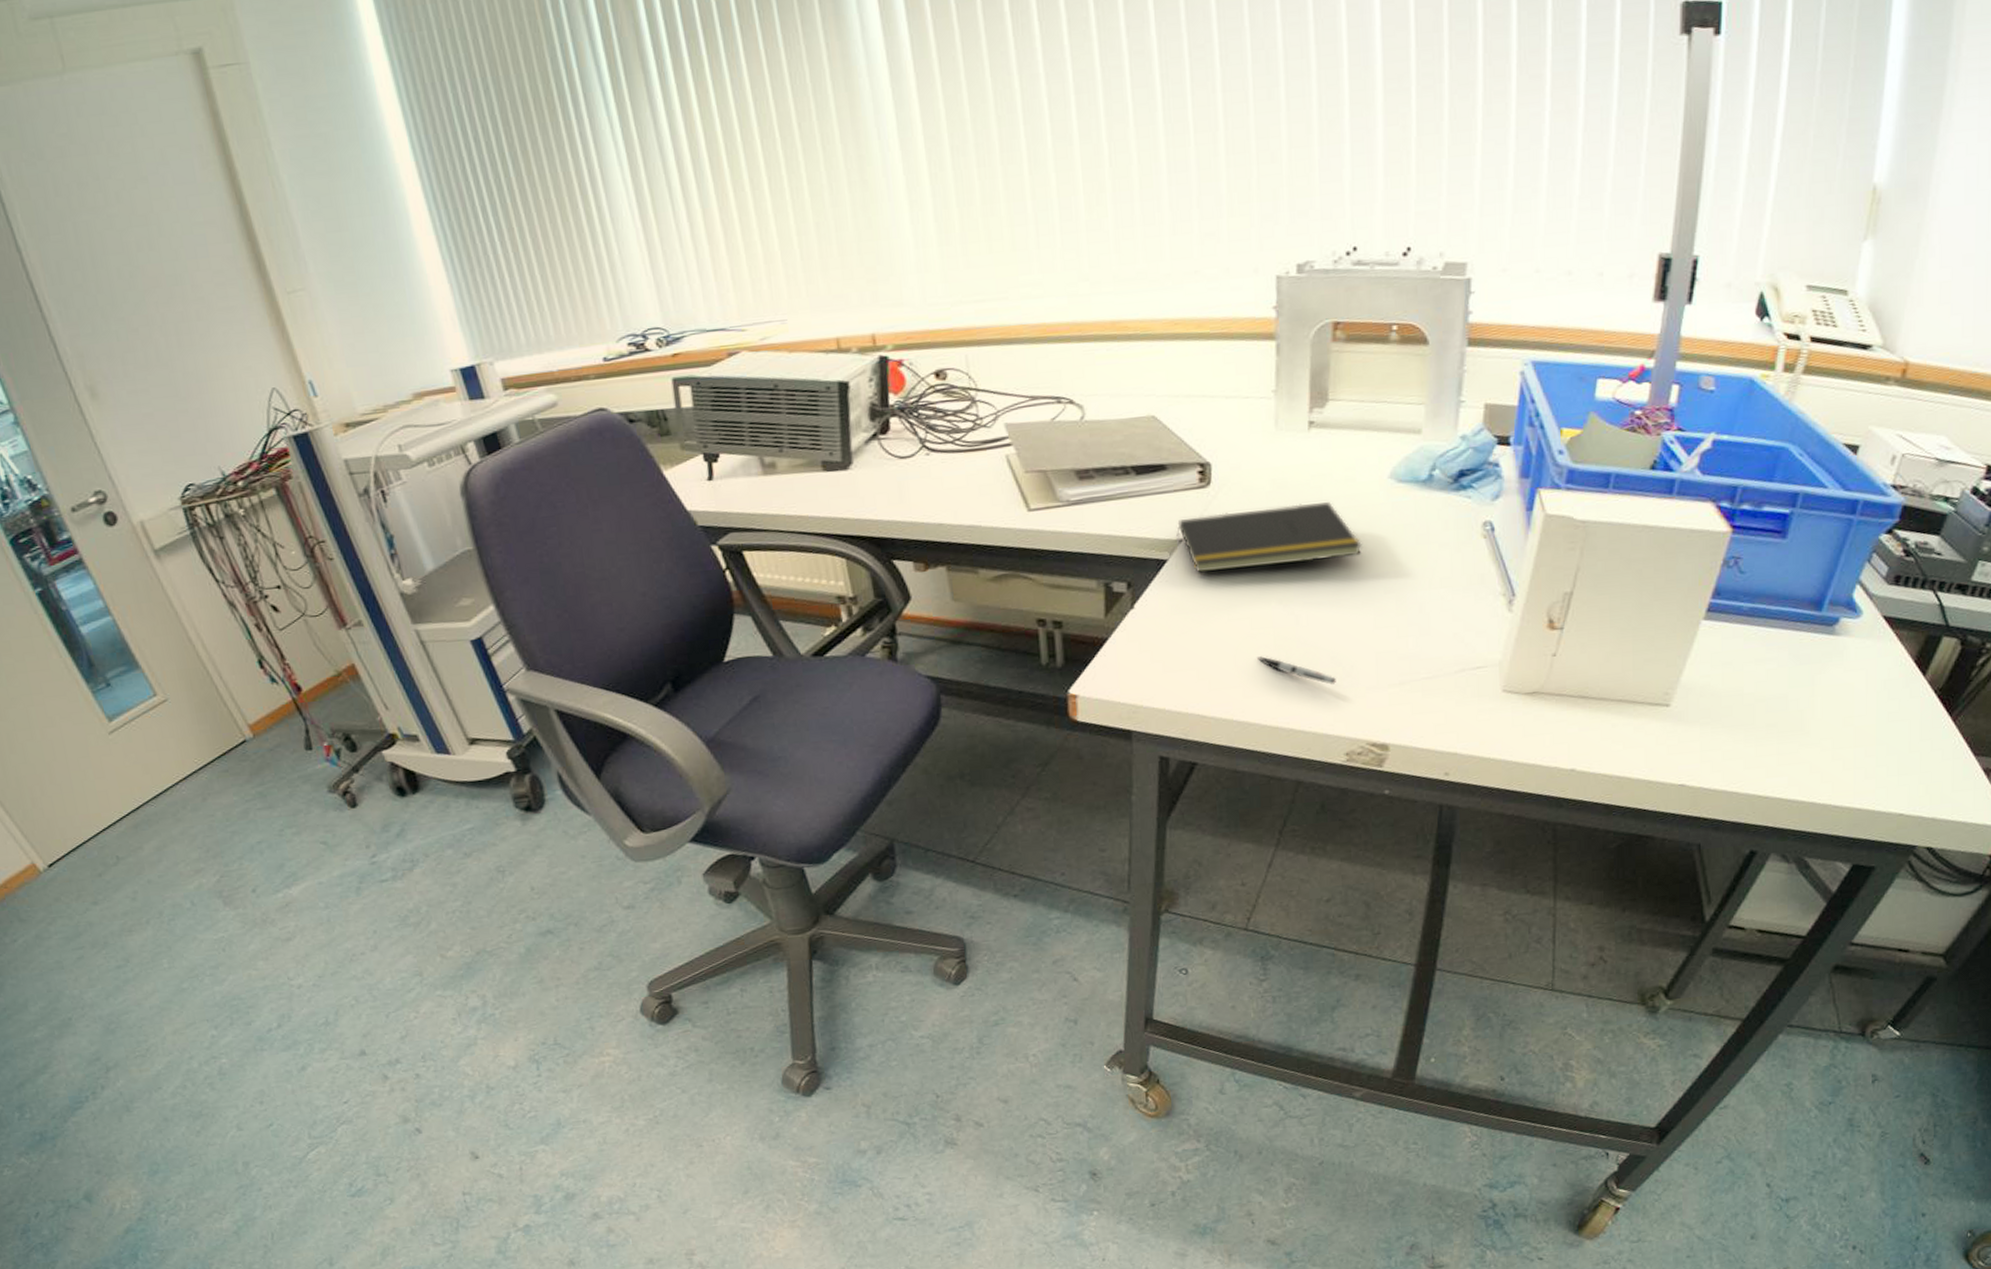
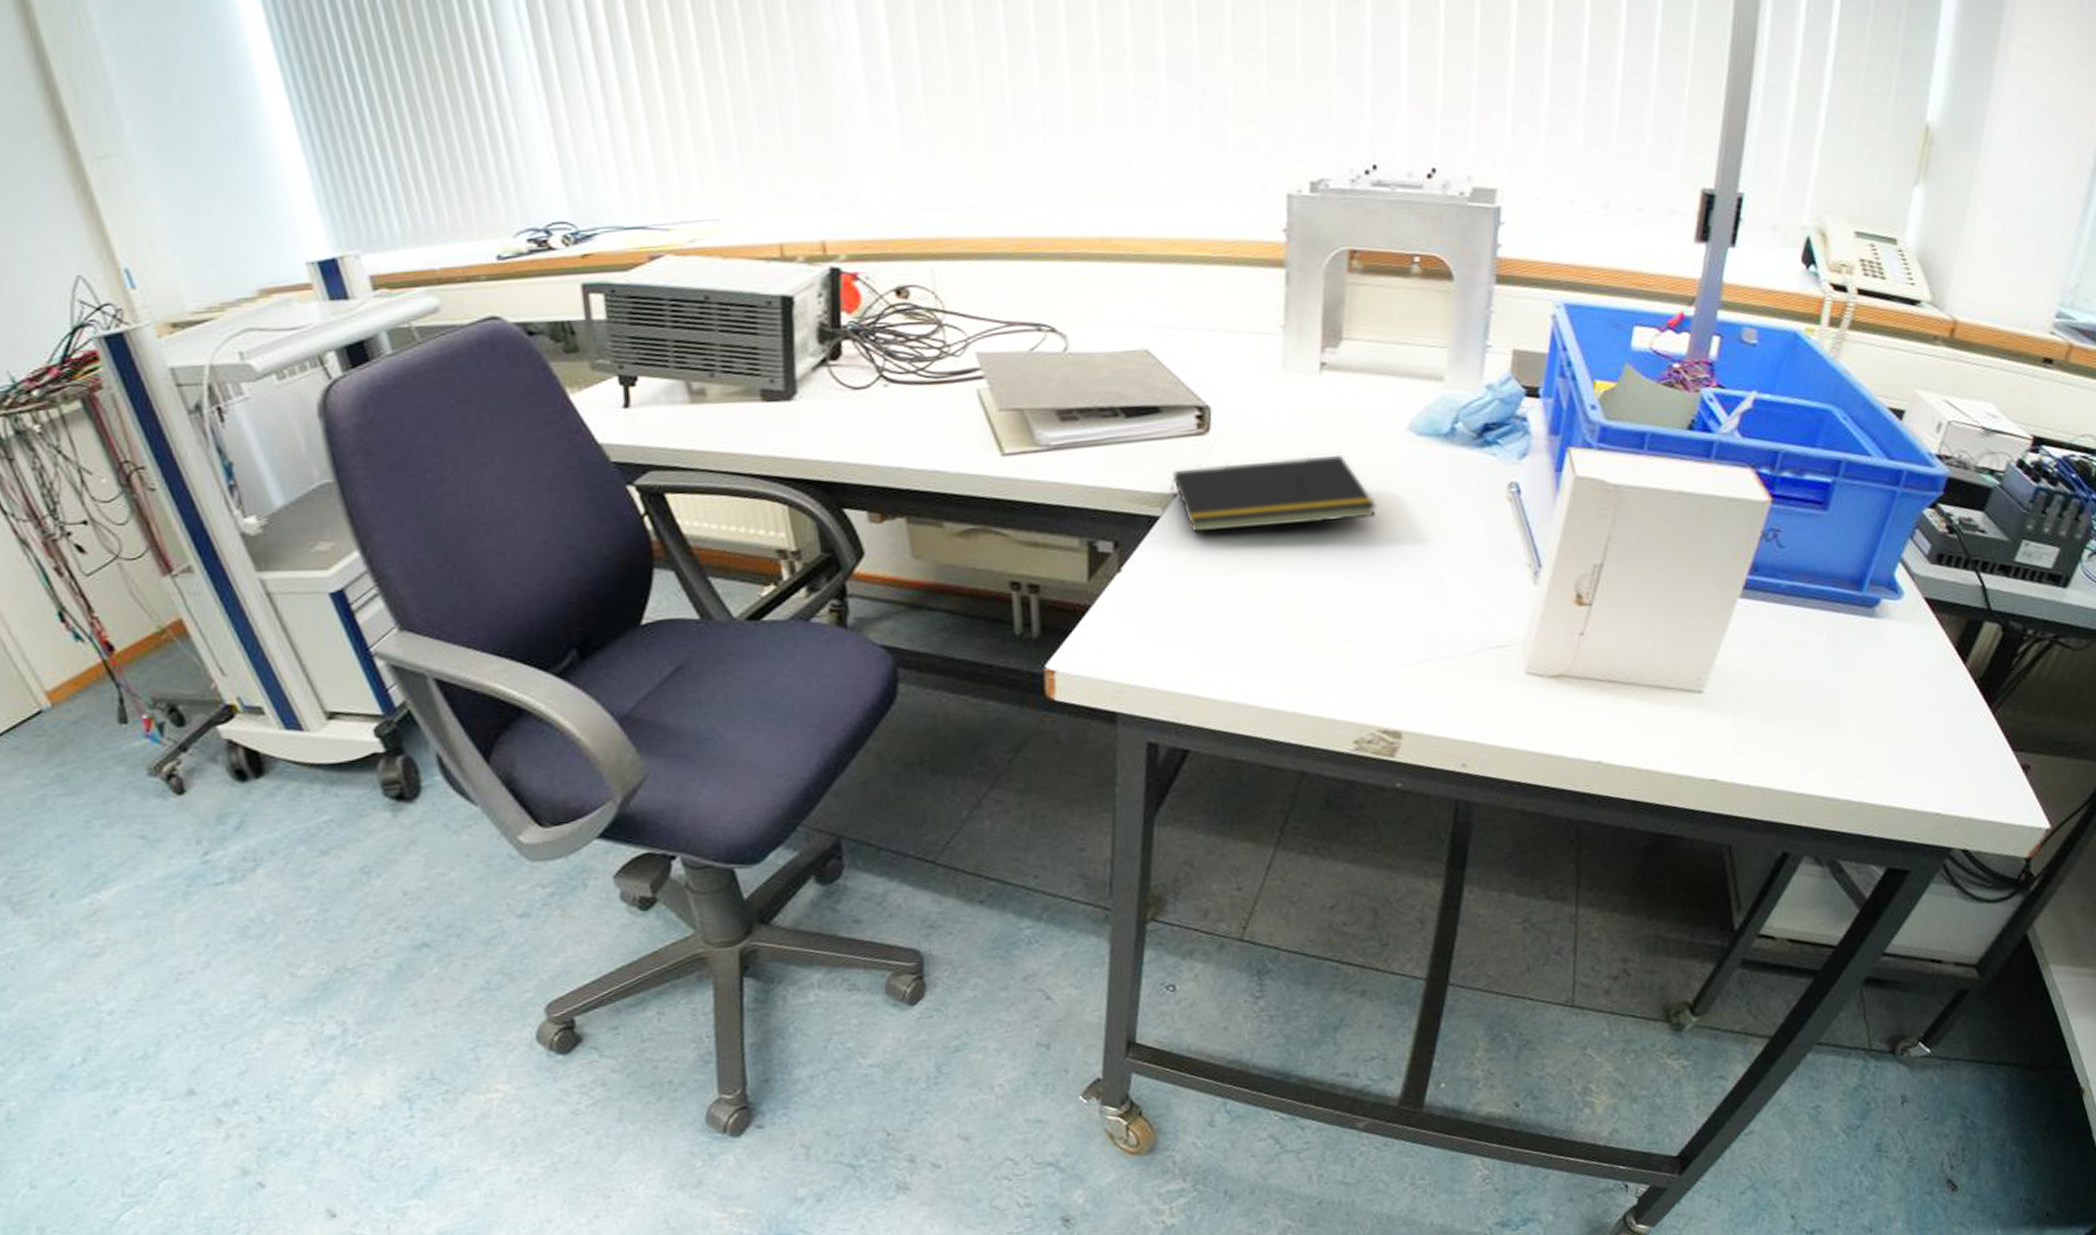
pen: present [1256,656,1336,685] -> none [1258,629,1345,663]

